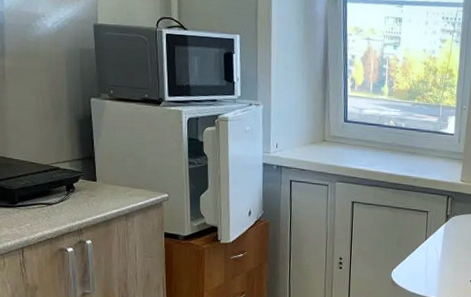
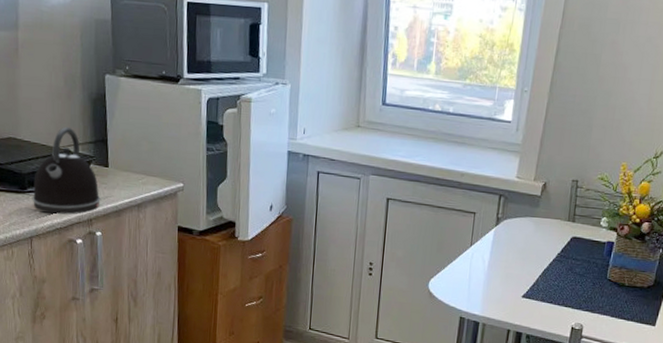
kettle: none [22,145,90,226] -> present [32,126,101,215]

